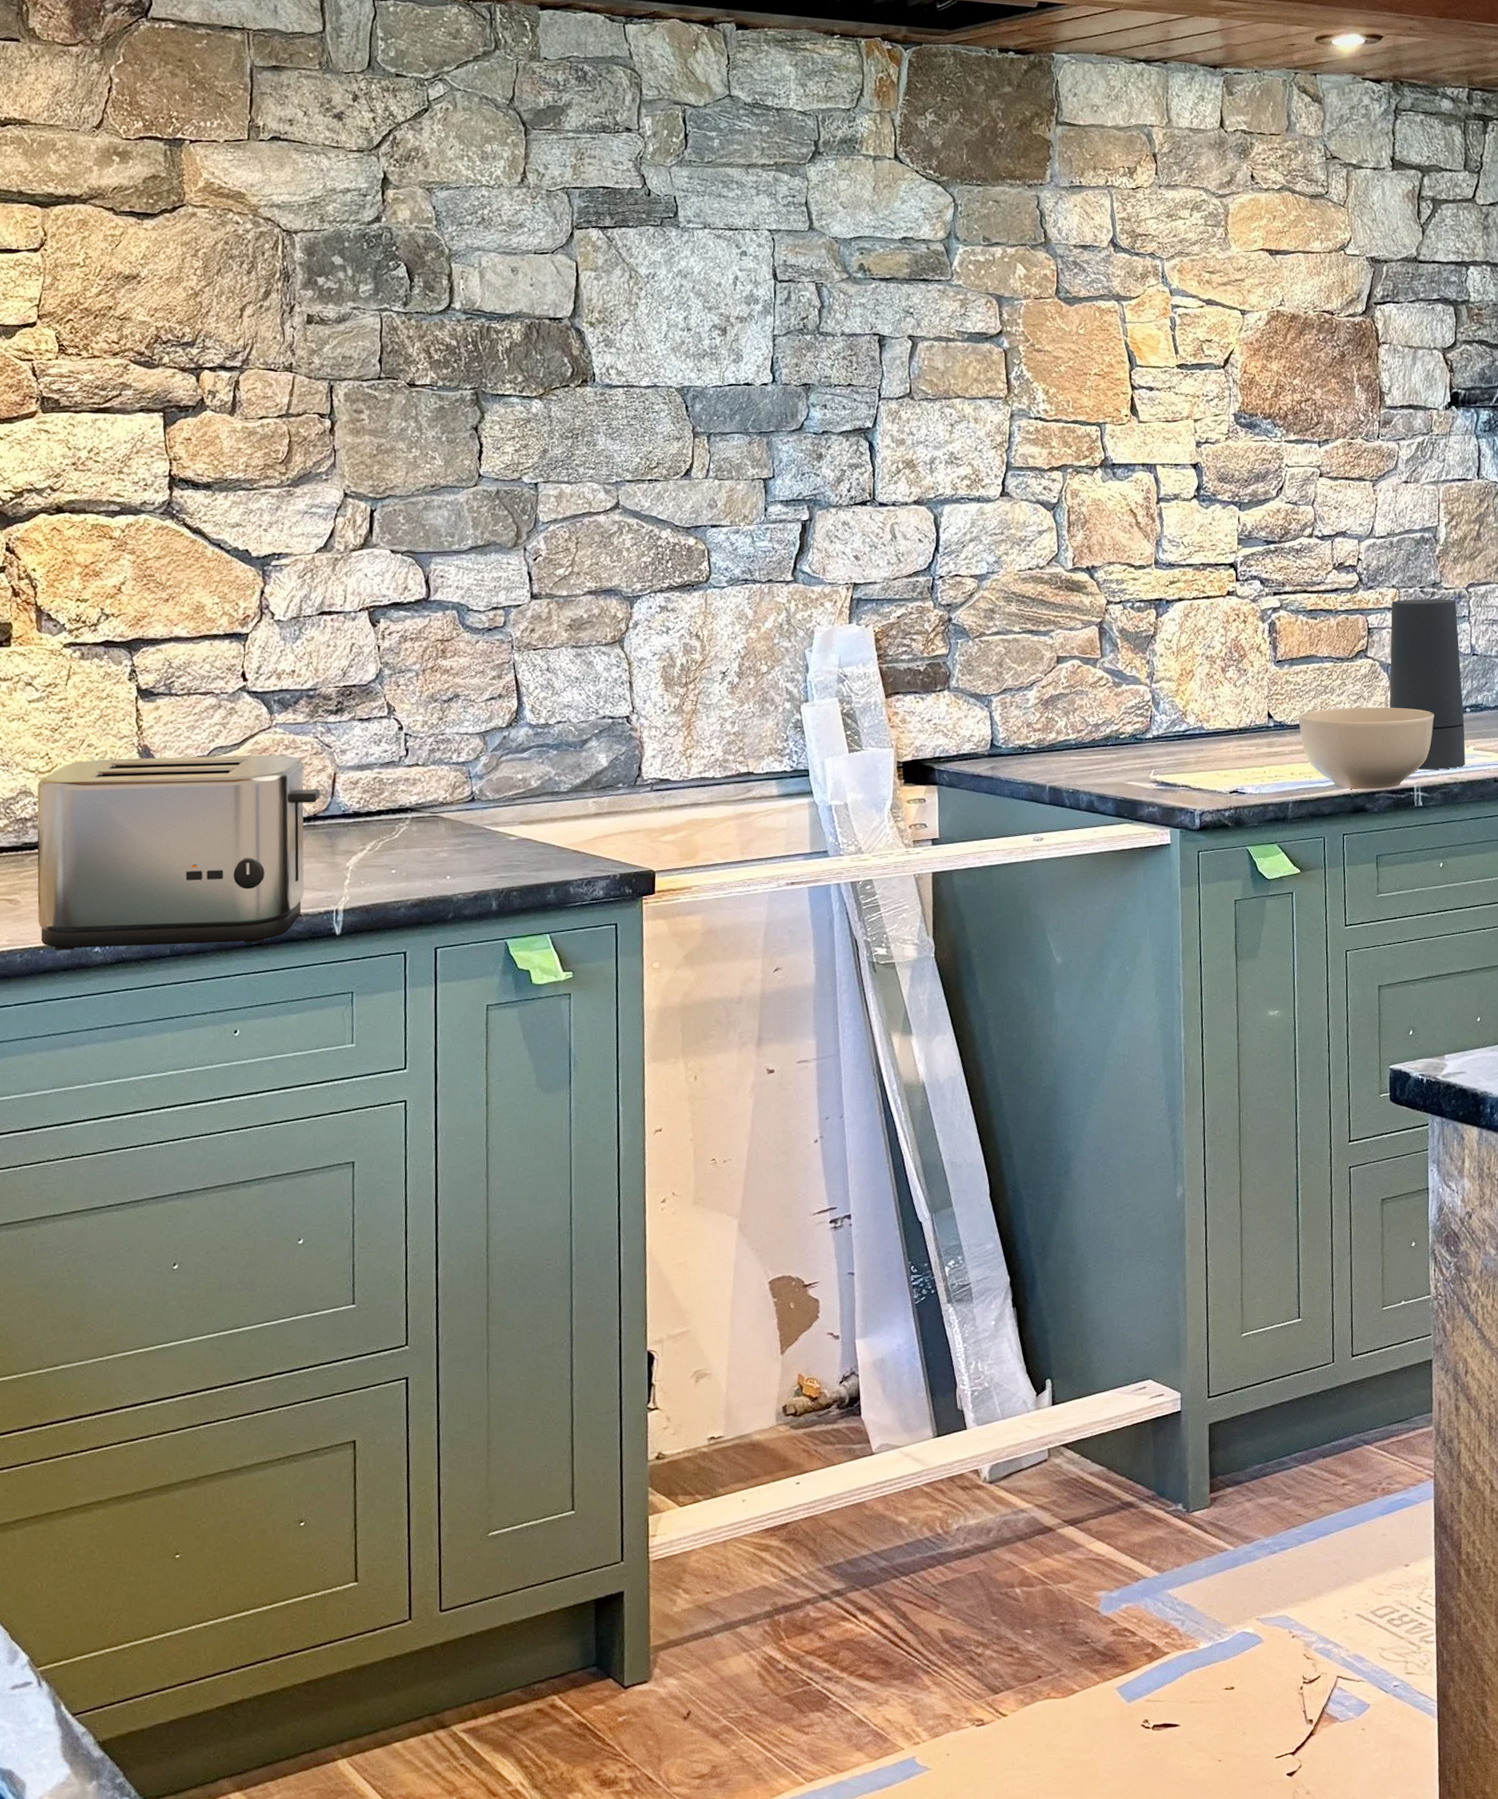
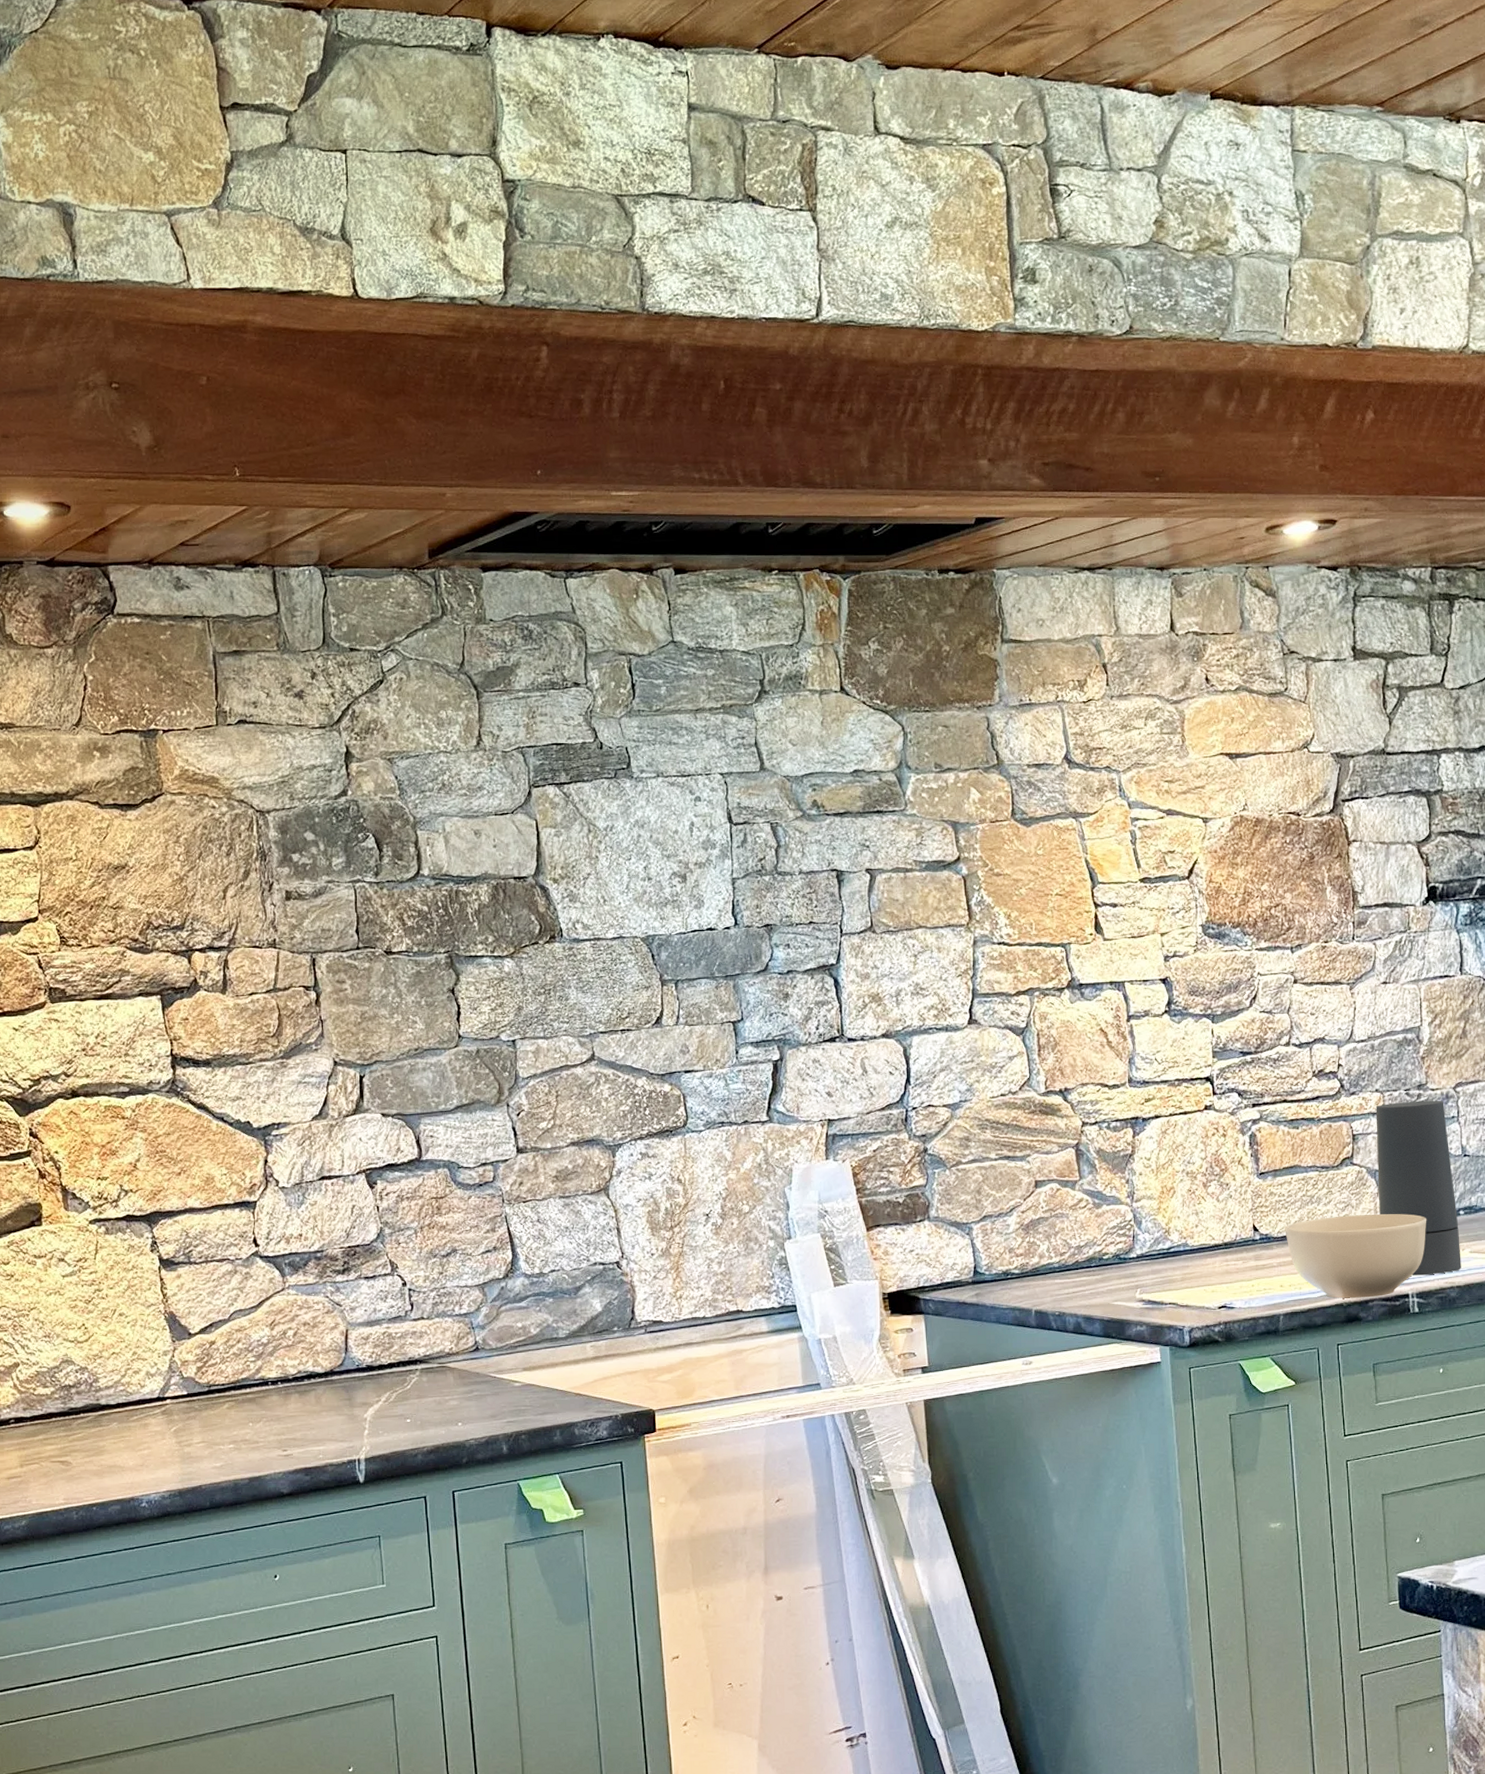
toaster: present [36,755,321,951] -> none [77,1315,335,1508]

